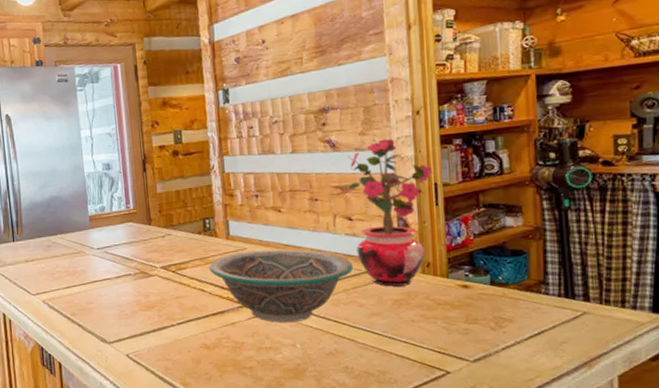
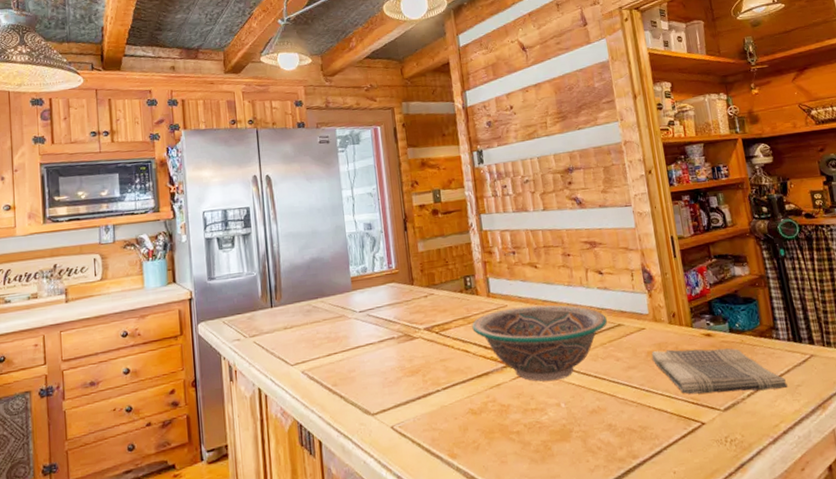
potted plant: present [337,138,433,287] -> none [587,195,670,339]
dish towel: none [398,299,551,345] -> present [651,348,788,394]

